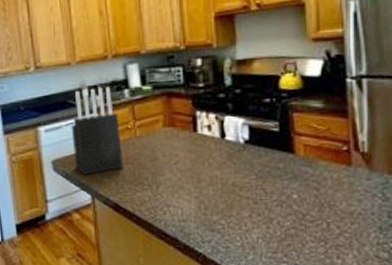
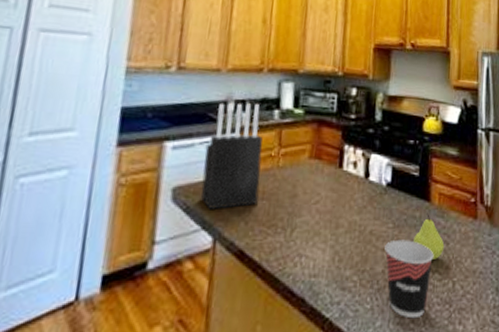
cup: none [249,188,304,254] -> present [384,239,434,319]
fruit: none [279,163,315,204] -> present [414,212,445,259]

